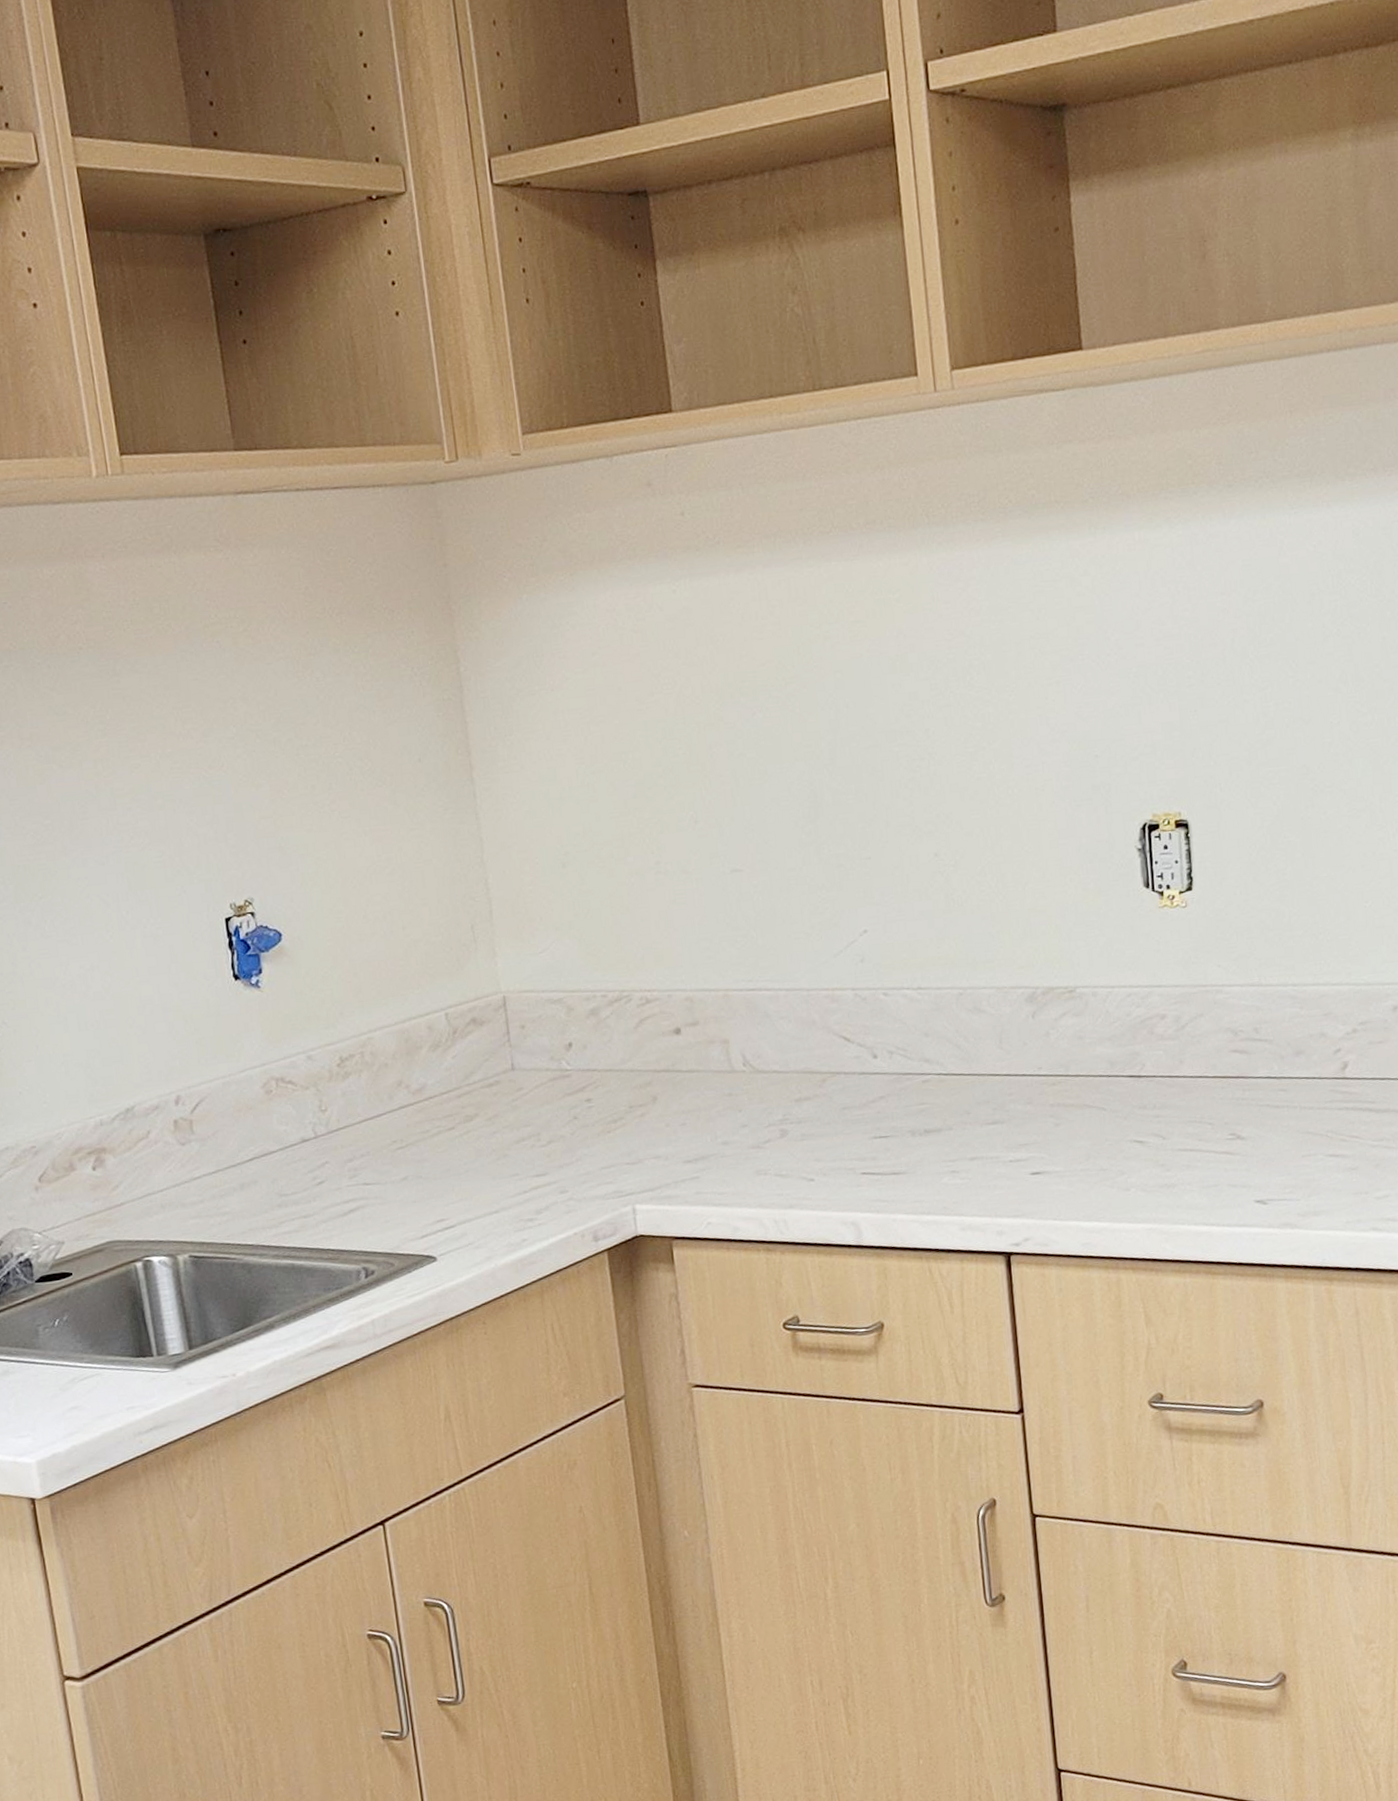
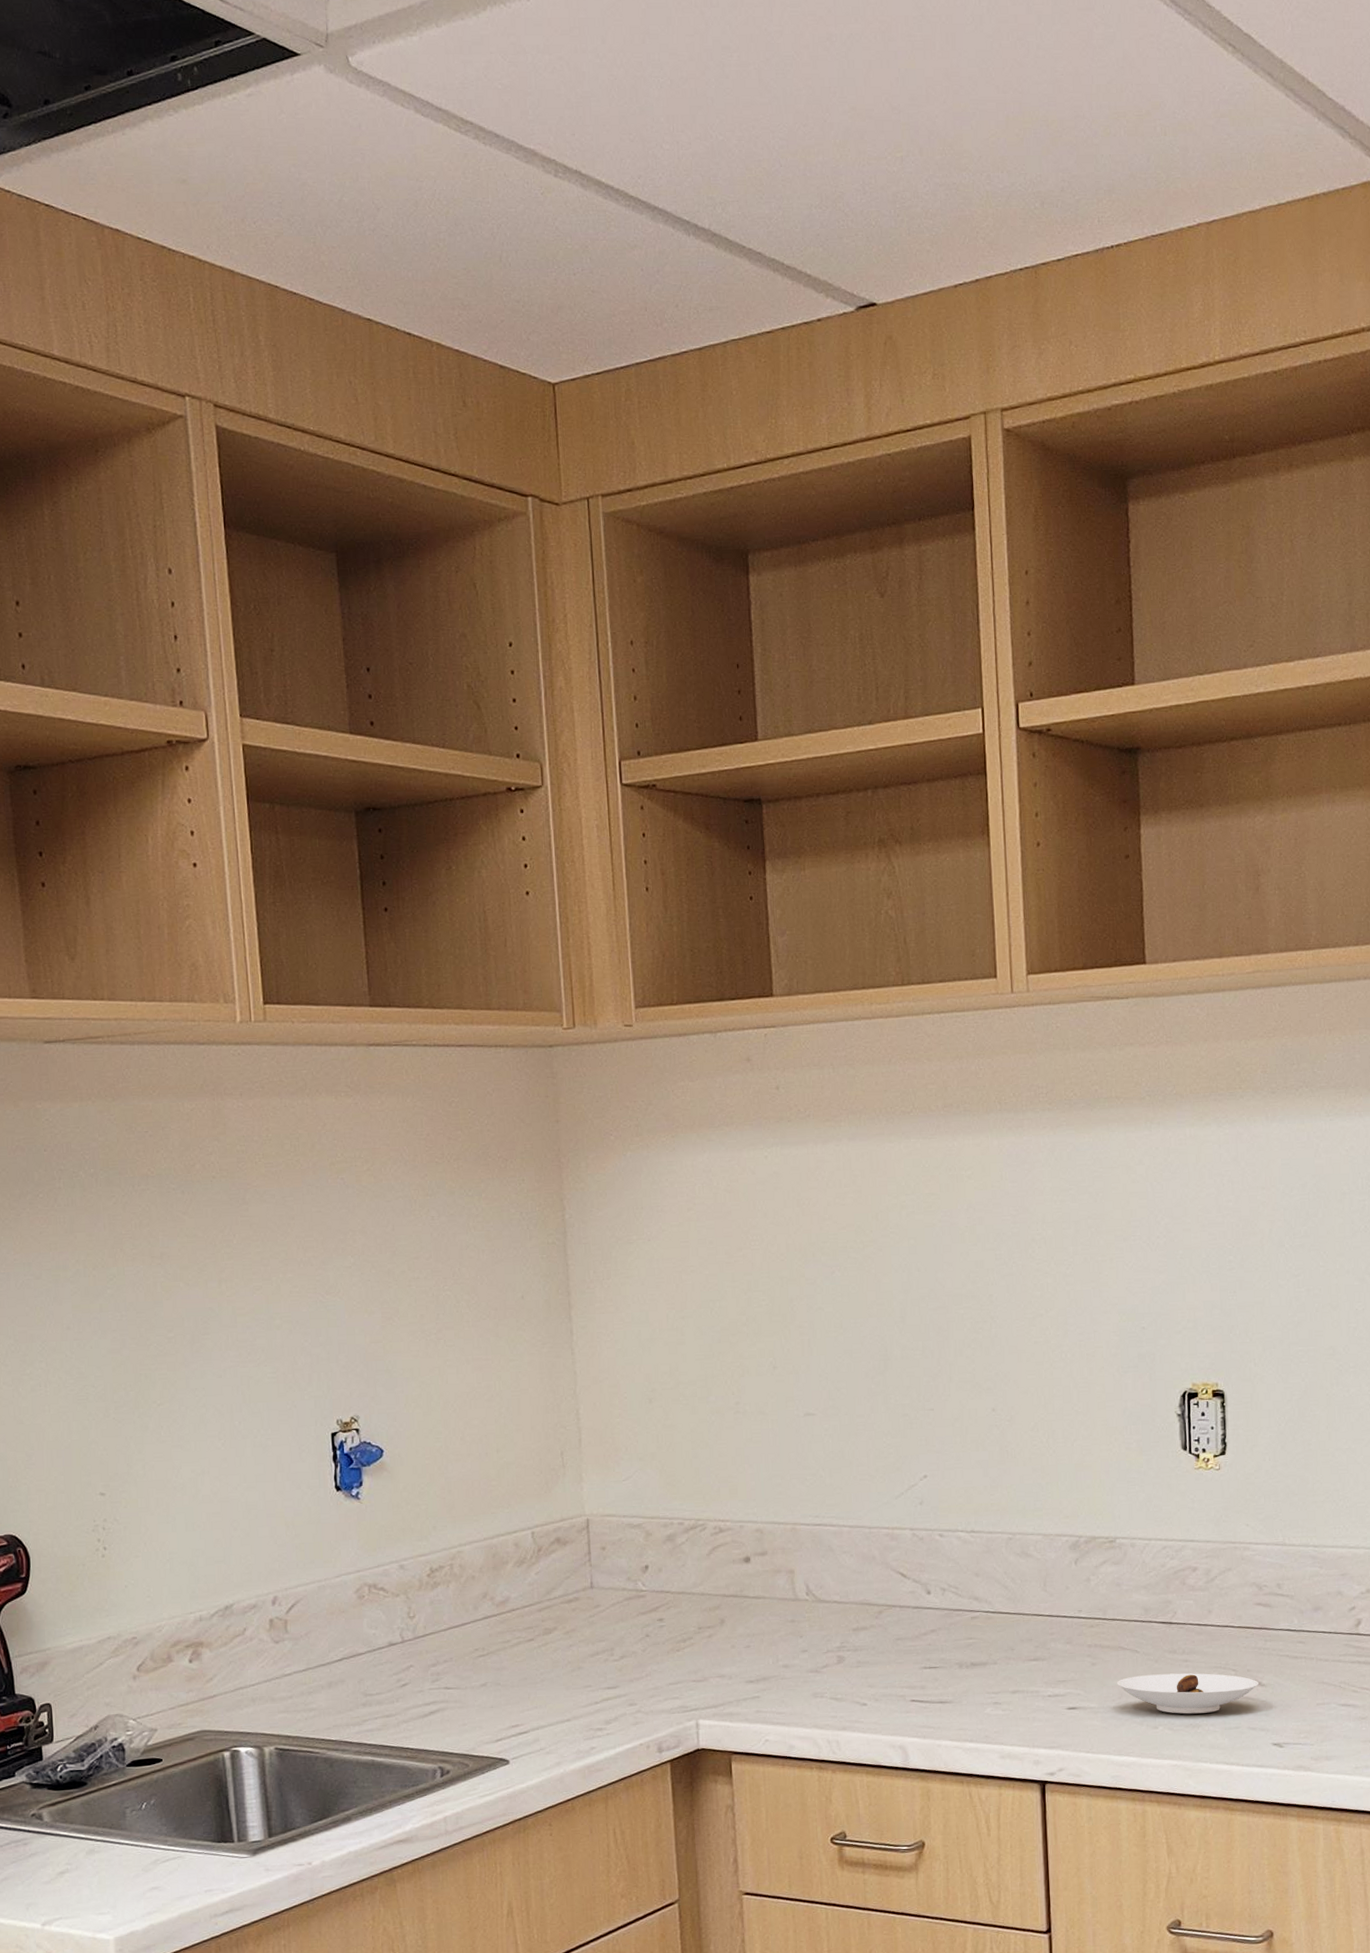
saucer: none [1083,1128,1238,1174] -> present [1117,1673,1258,1714]

